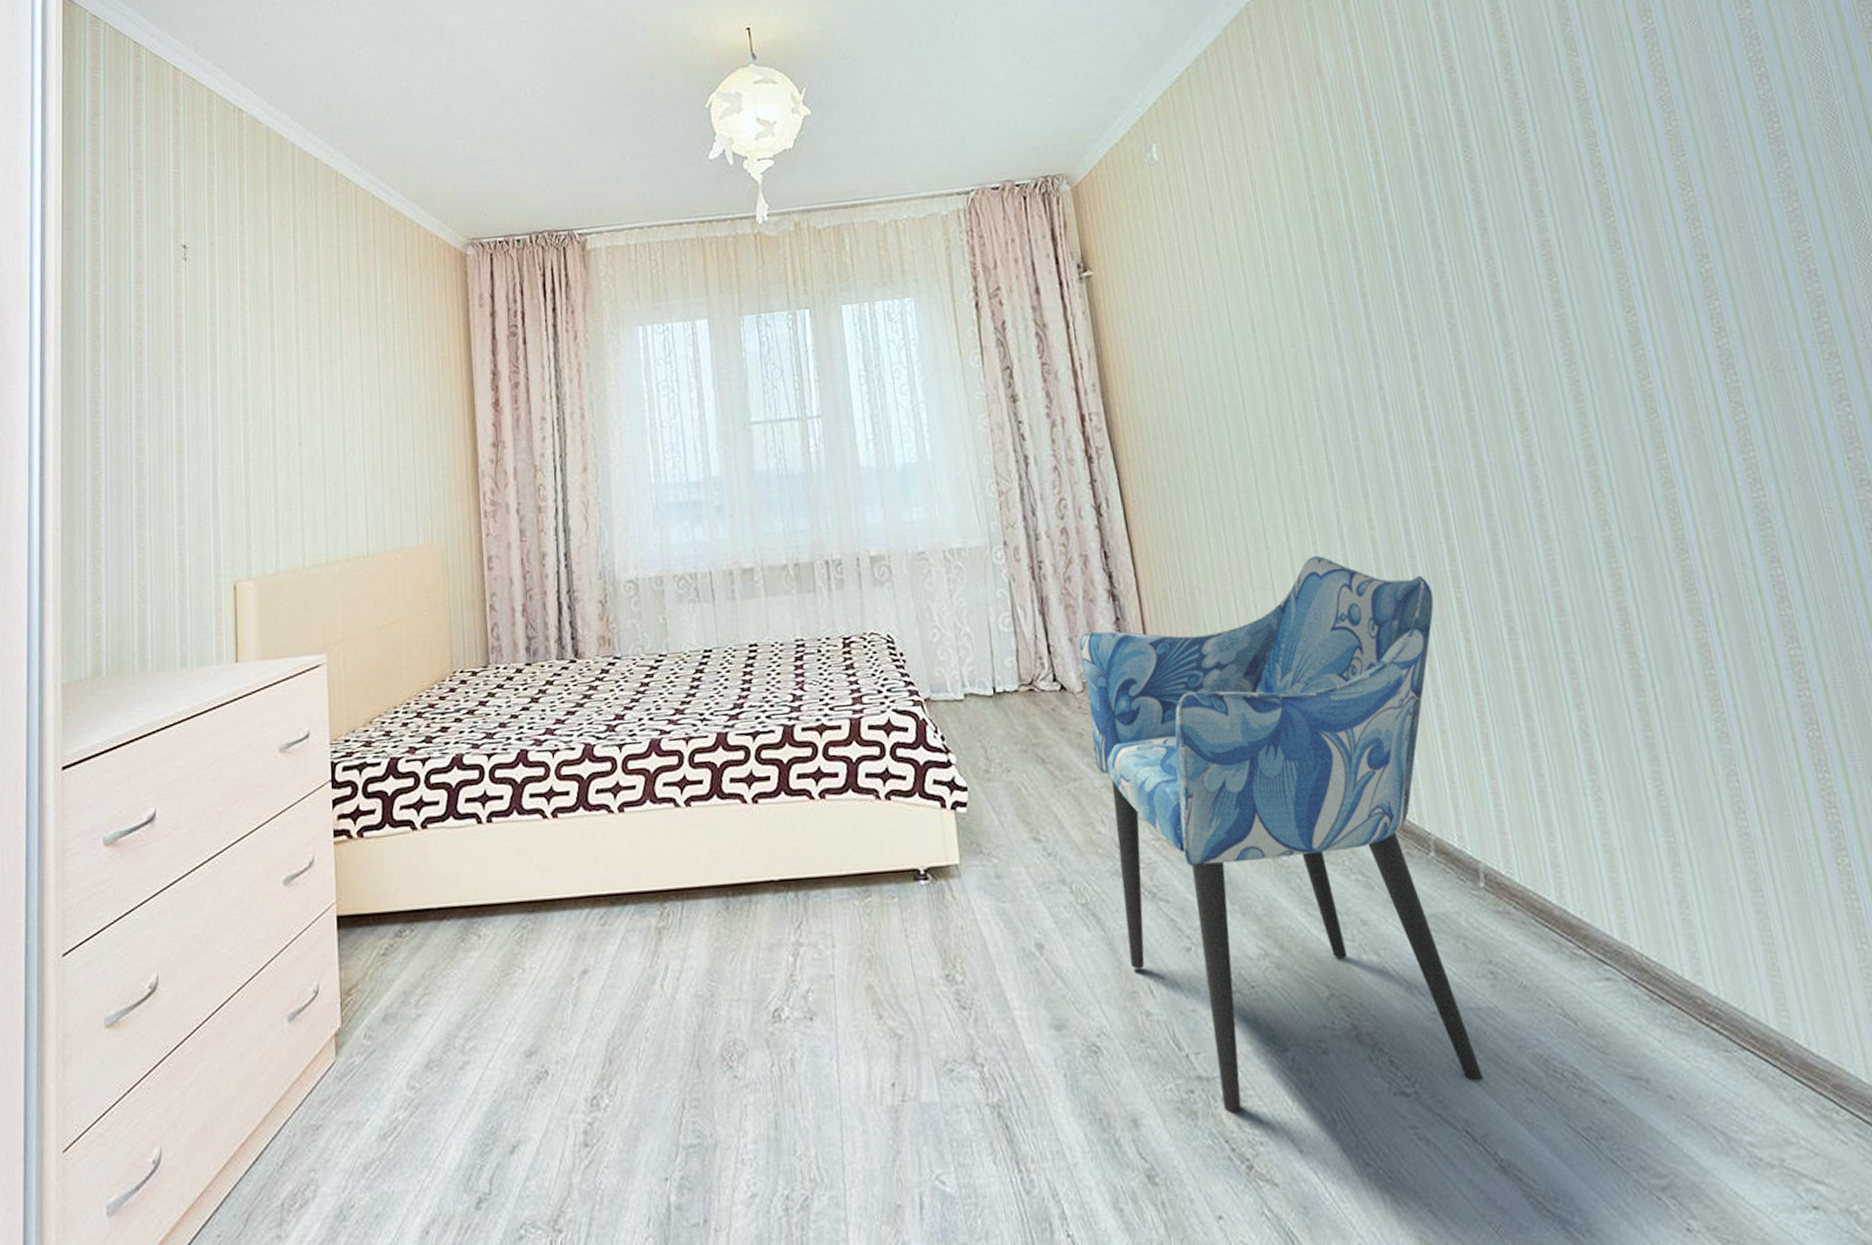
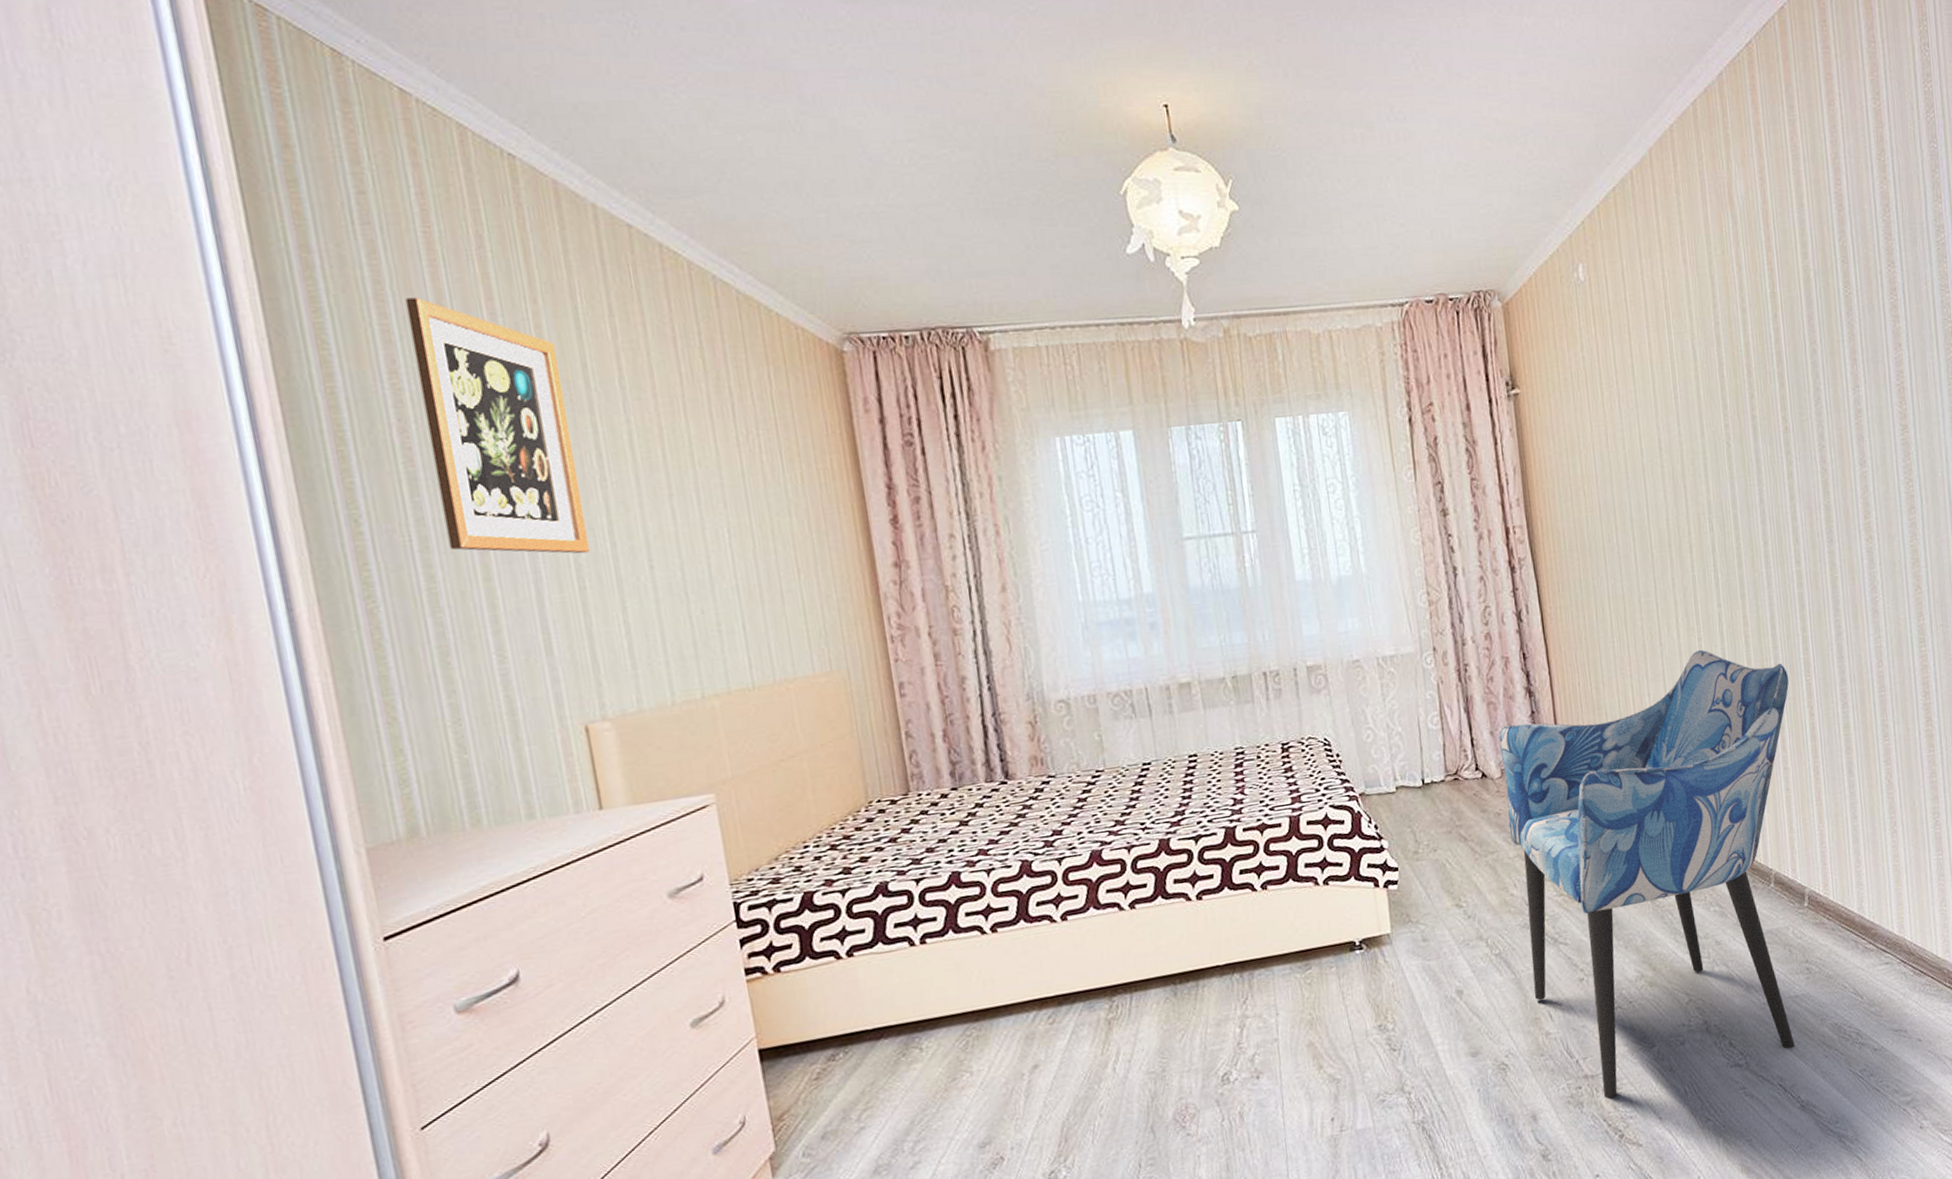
wall art: none [155,223,257,431] -> present [405,297,590,554]

